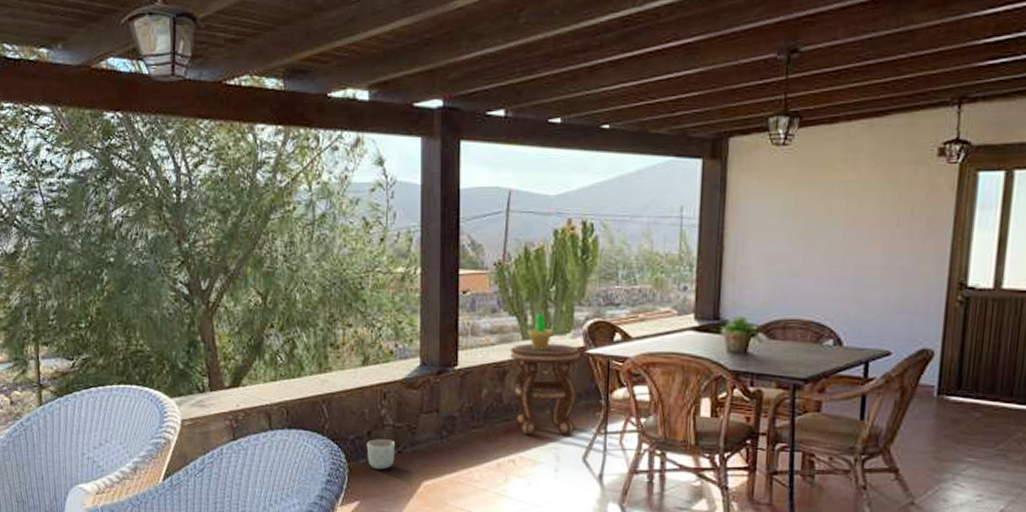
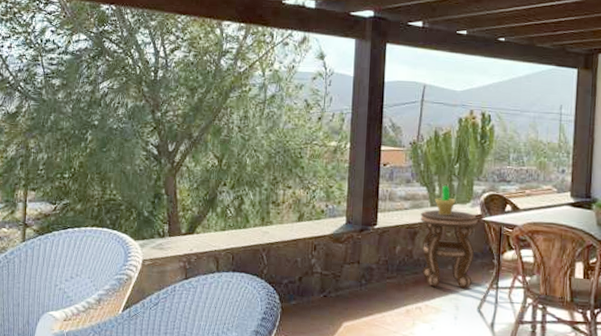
planter: present [366,439,395,470] -> none [297,284,321,311]

